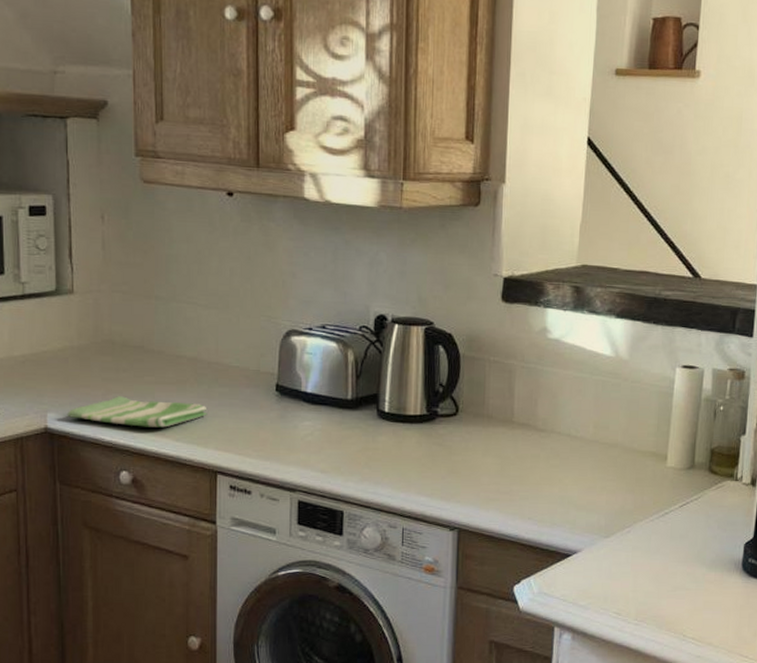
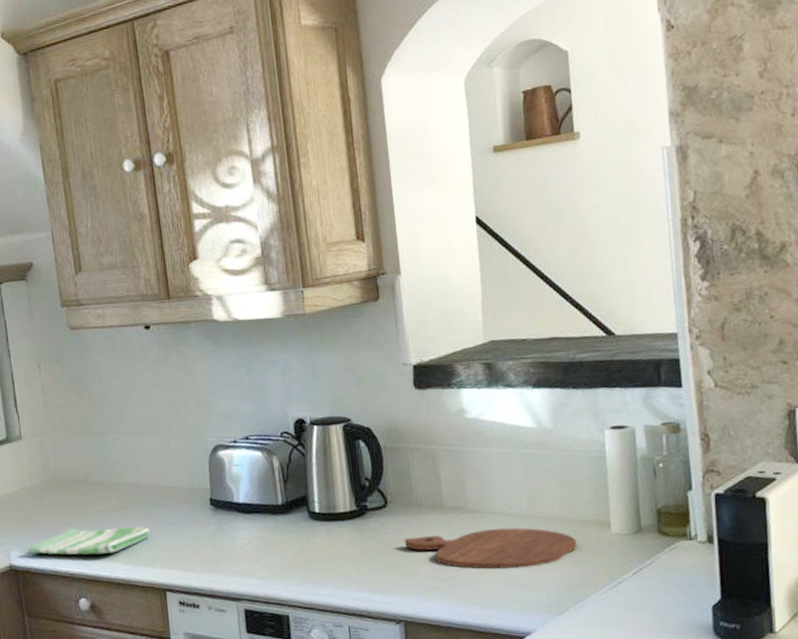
cutting board: none [469,448,634,490] -> present [404,527,577,569]

